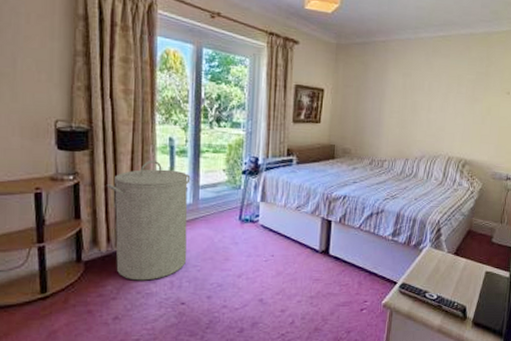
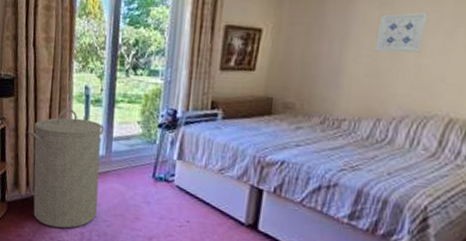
wall art: none [401,81,432,110] -> present [374,12,429,53]

